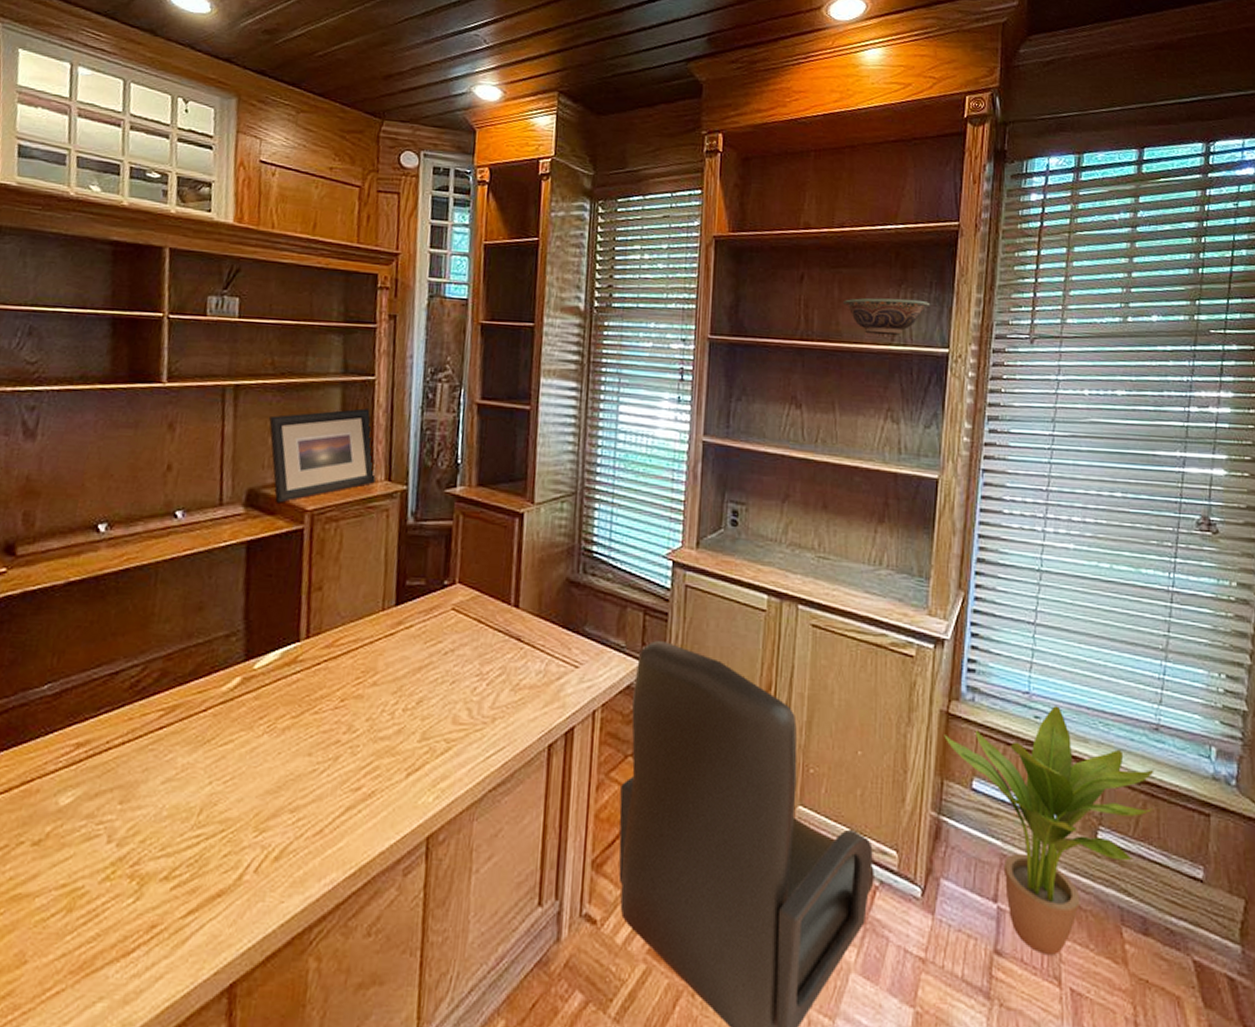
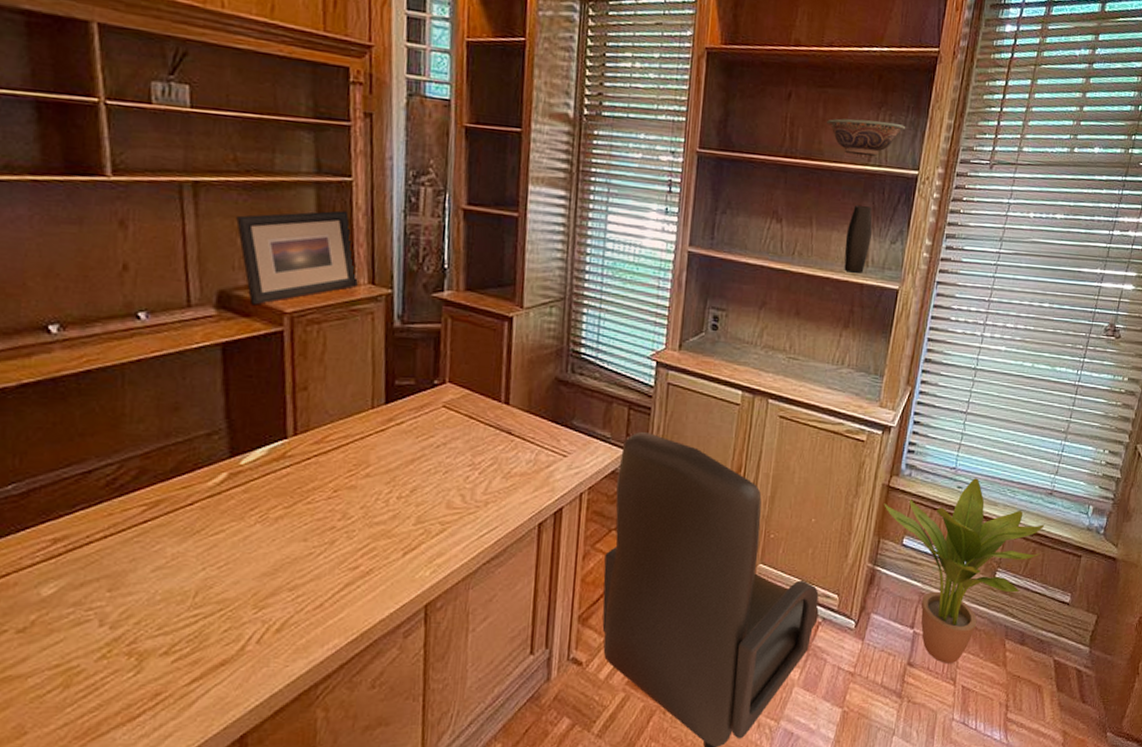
vase: none [873,388,902,461] -> present [844,205,873,273]

